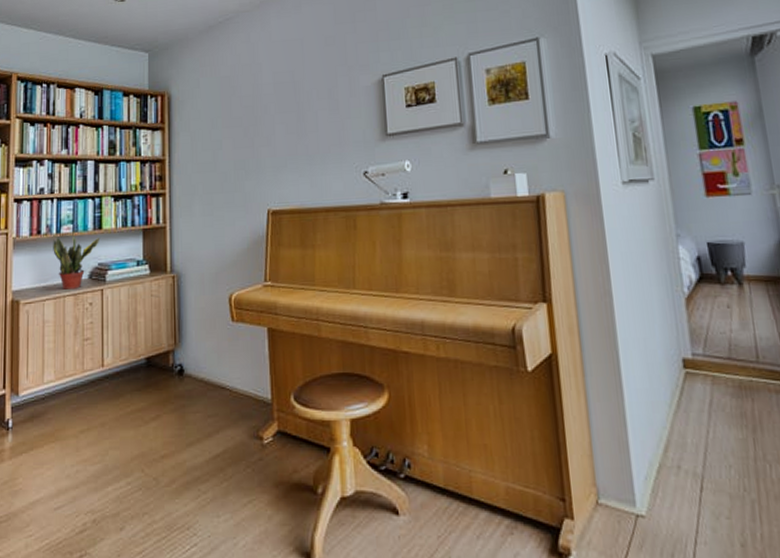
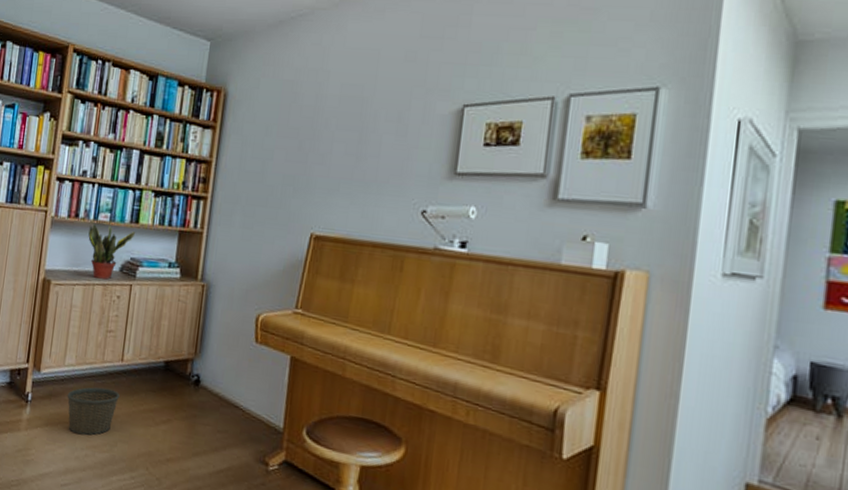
basket: none [50,397,105,451] -> present [67,387,120,435]

